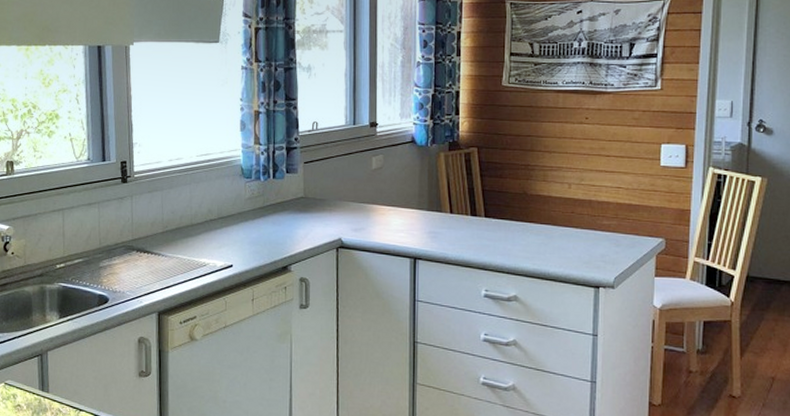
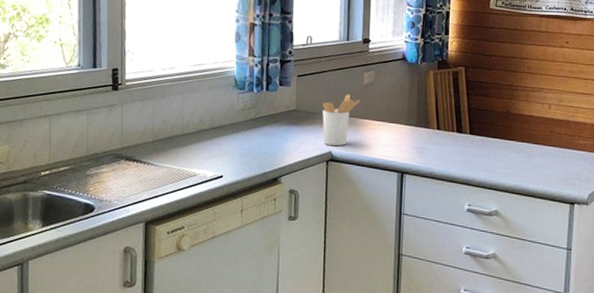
utensil holder: none [331,179,369,232] -> present [322,94,360,146]

